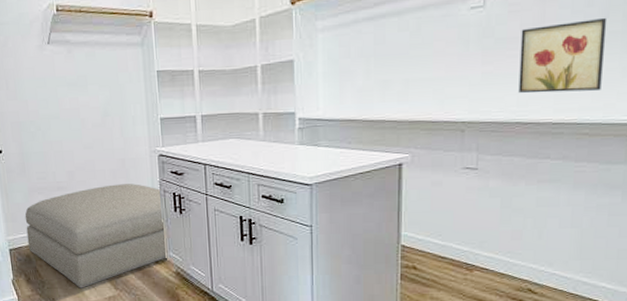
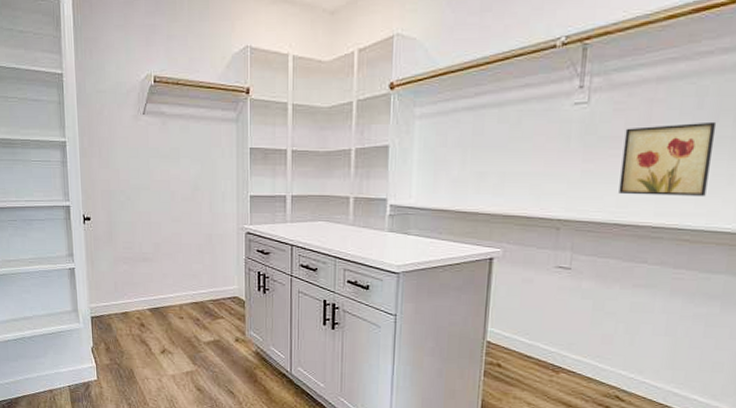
ottoman: present [24,184,168,288] -> none [108,259,249,361]

